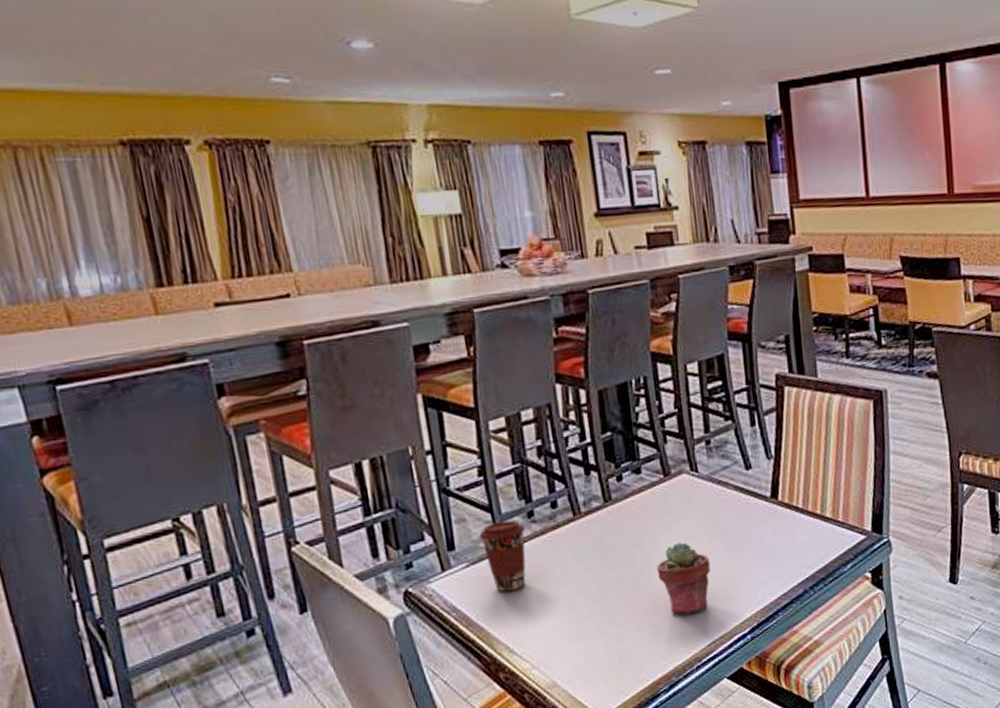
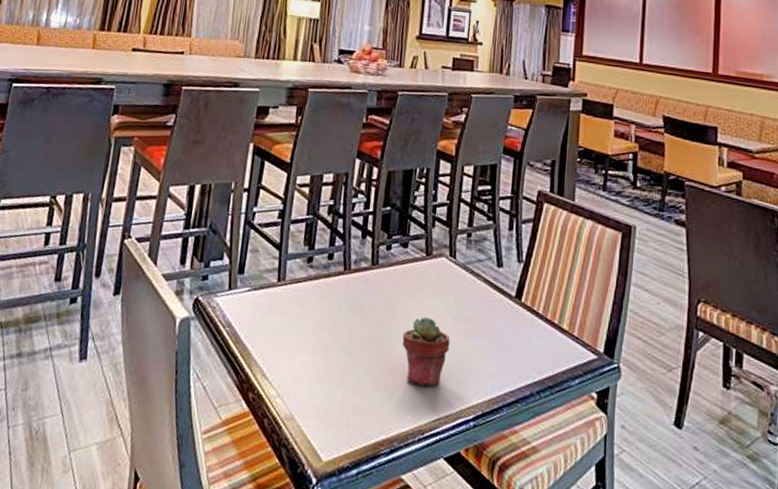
coffee cup: present [478,520,526,592] -> none [264,259,303,322]

